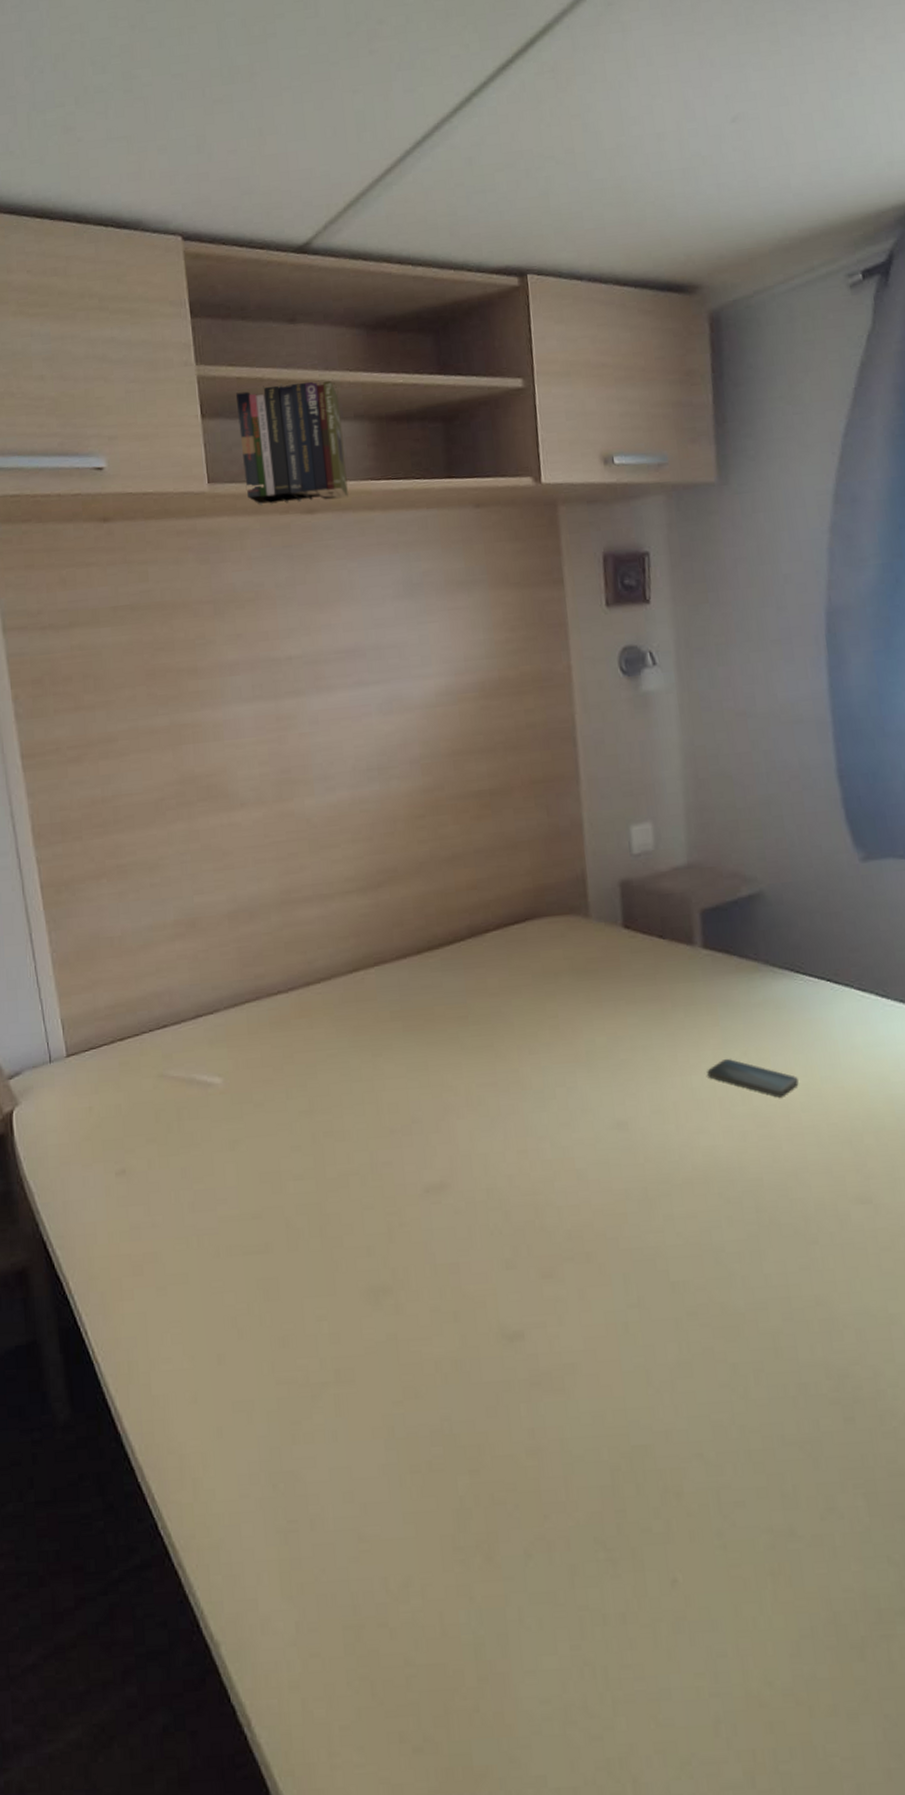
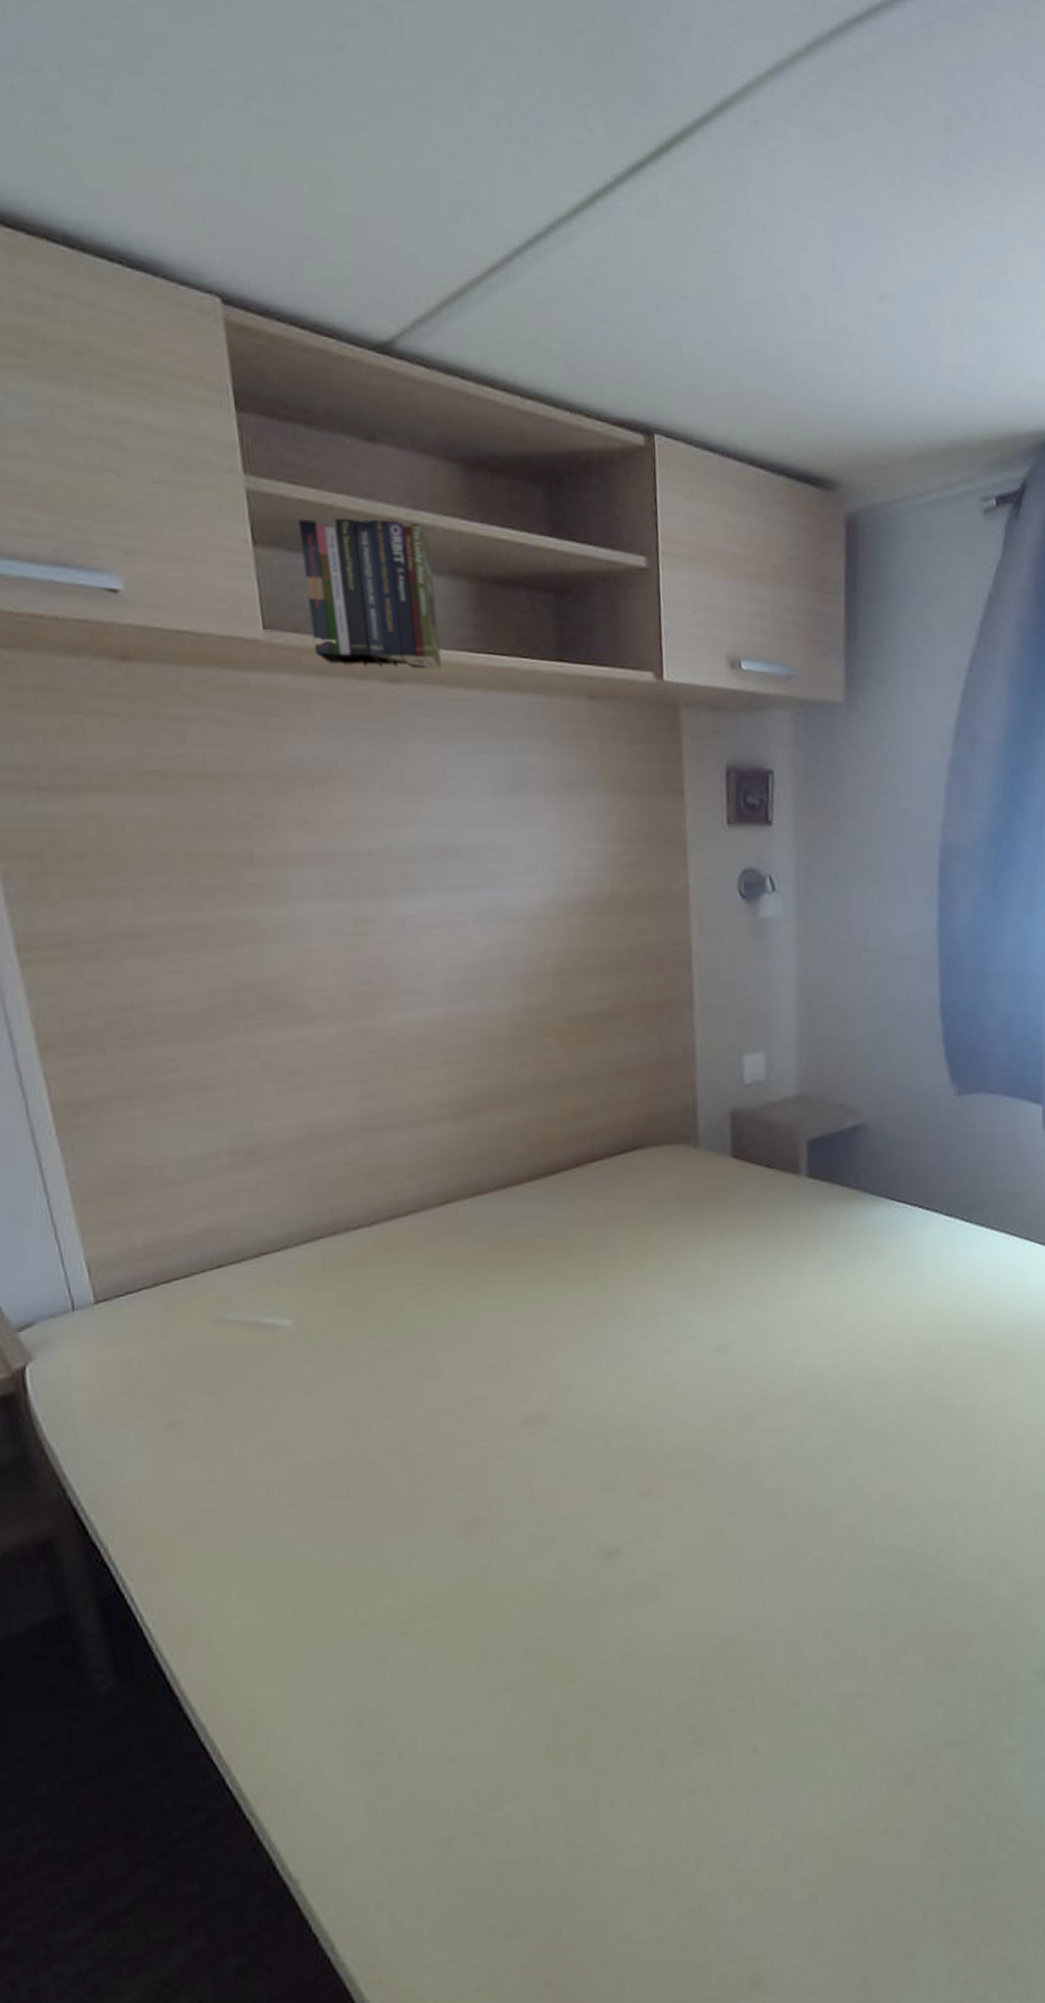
smartphone: present [707,1058,799,1097] -> none [806,1281,888,1315]

